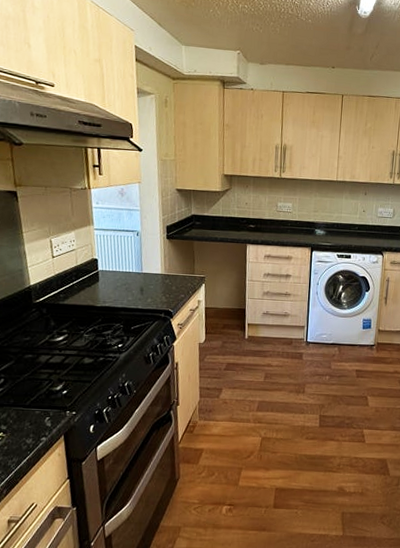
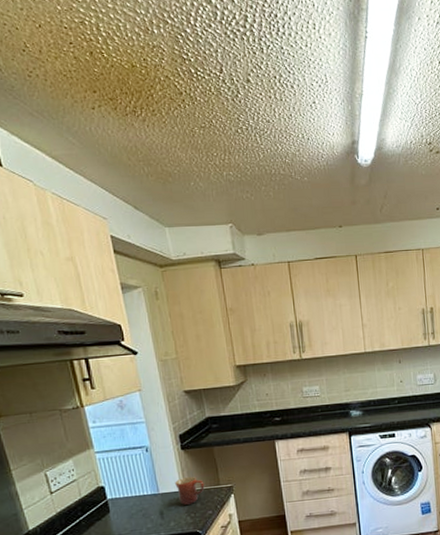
mug: none [157,262,181,286] -> present [175,476,205,505]

